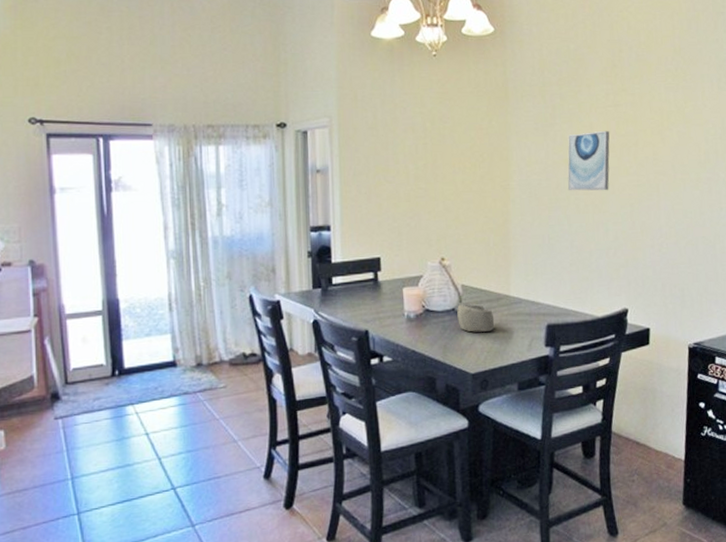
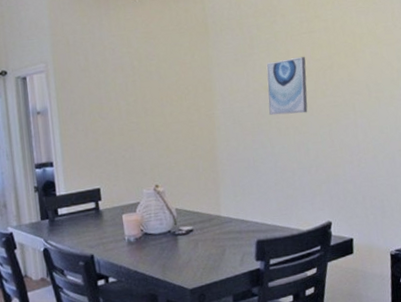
decorative bowl: present [457,303,495,332] -> none [173,225,208,252]

